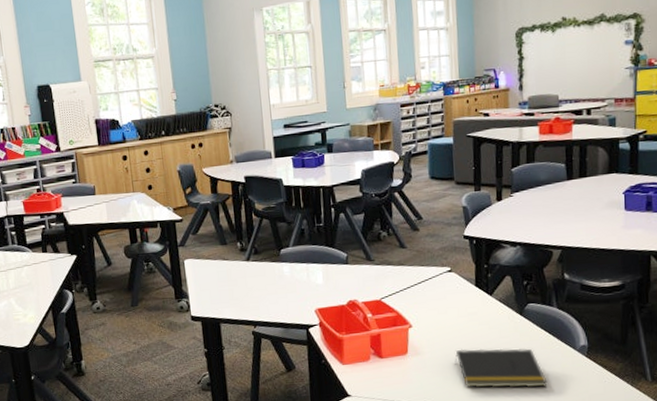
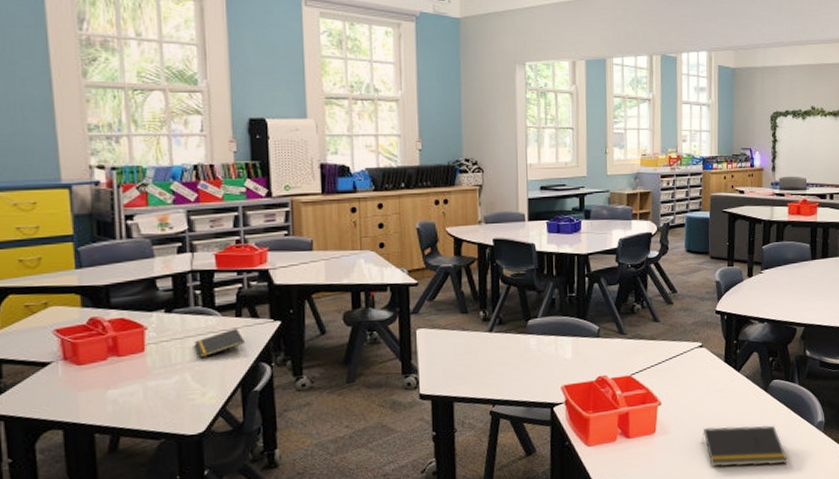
notepad: none [14,262,51,286] -> present [194,329,245,357]

